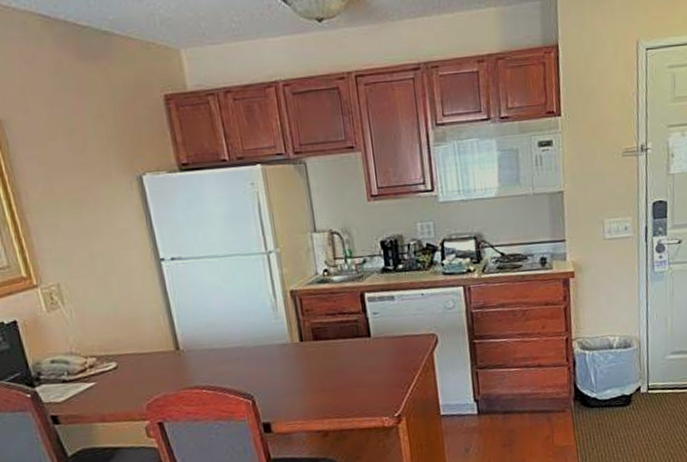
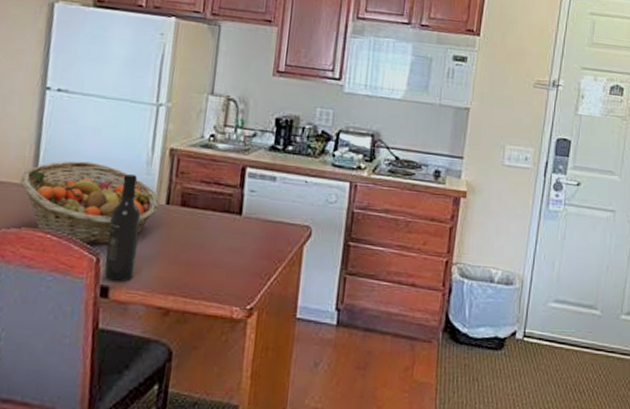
fruit basket: none [163,318,295,392] -> present [20,161,160,245]
wine bottle: none [253,321,289,417] -> present [104,174,141,282]

